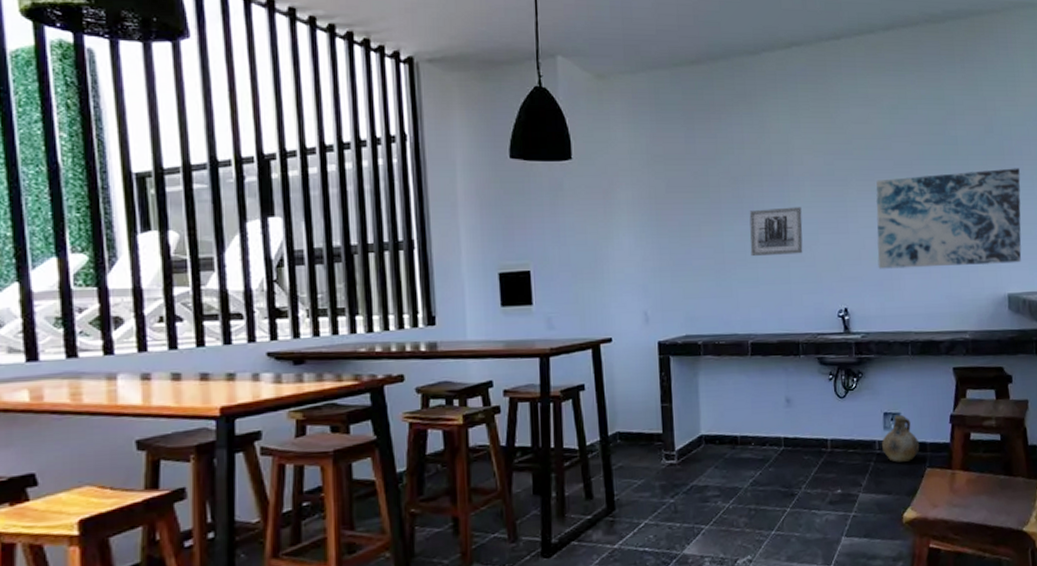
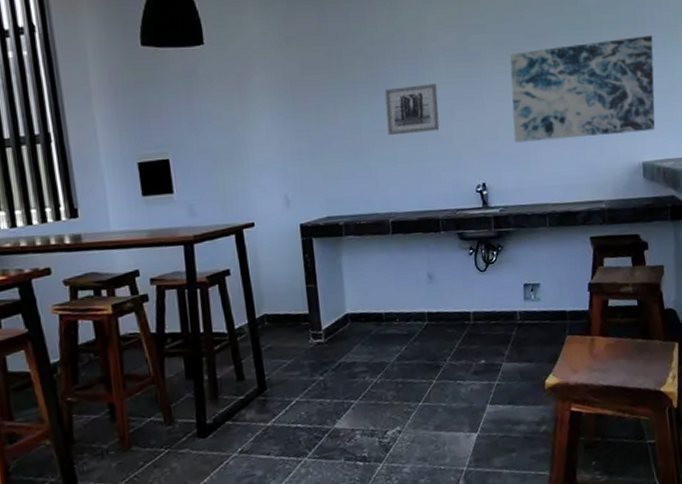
ceramic jug: present [882,414,920,462] -> none [523,285,560,331]

